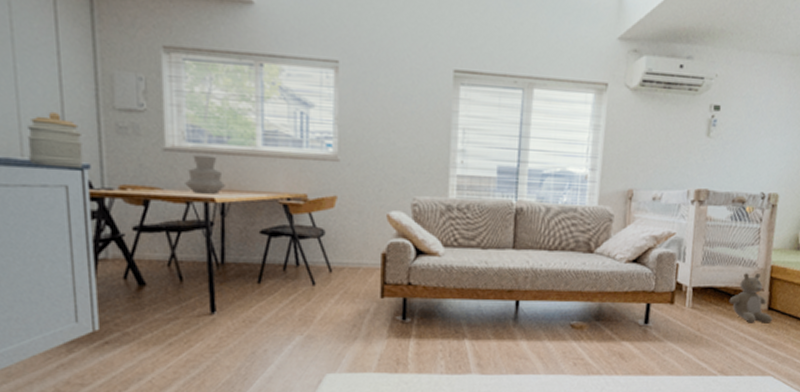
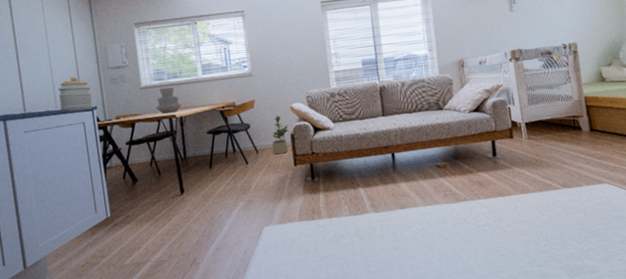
potted plant: none [352,223,381,279] -> present [272,115,289,154]
teddy bear: present [729,273,773,324] -> none [557,104,597,144]

